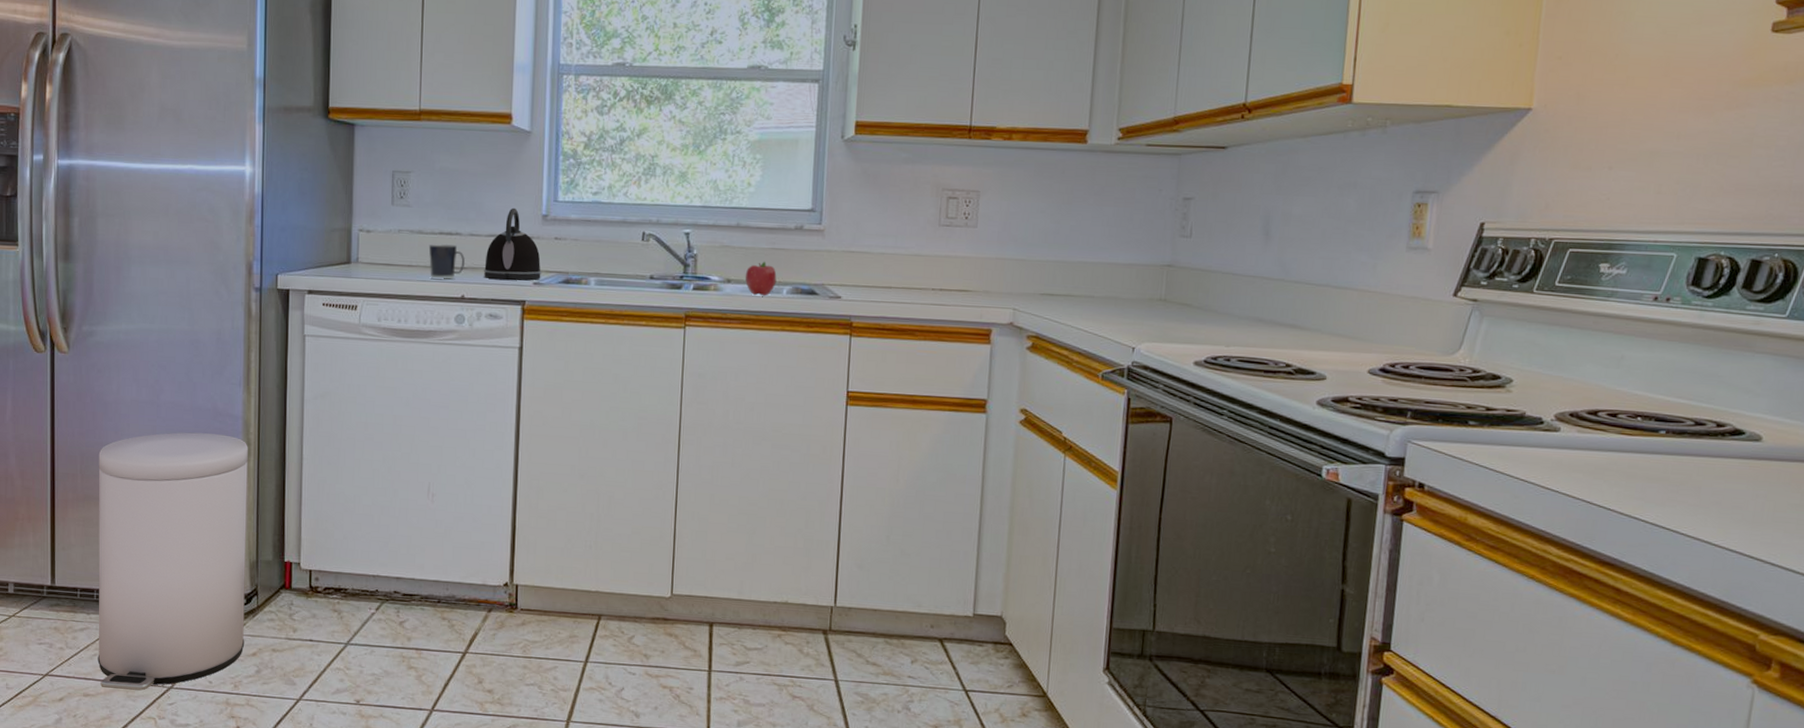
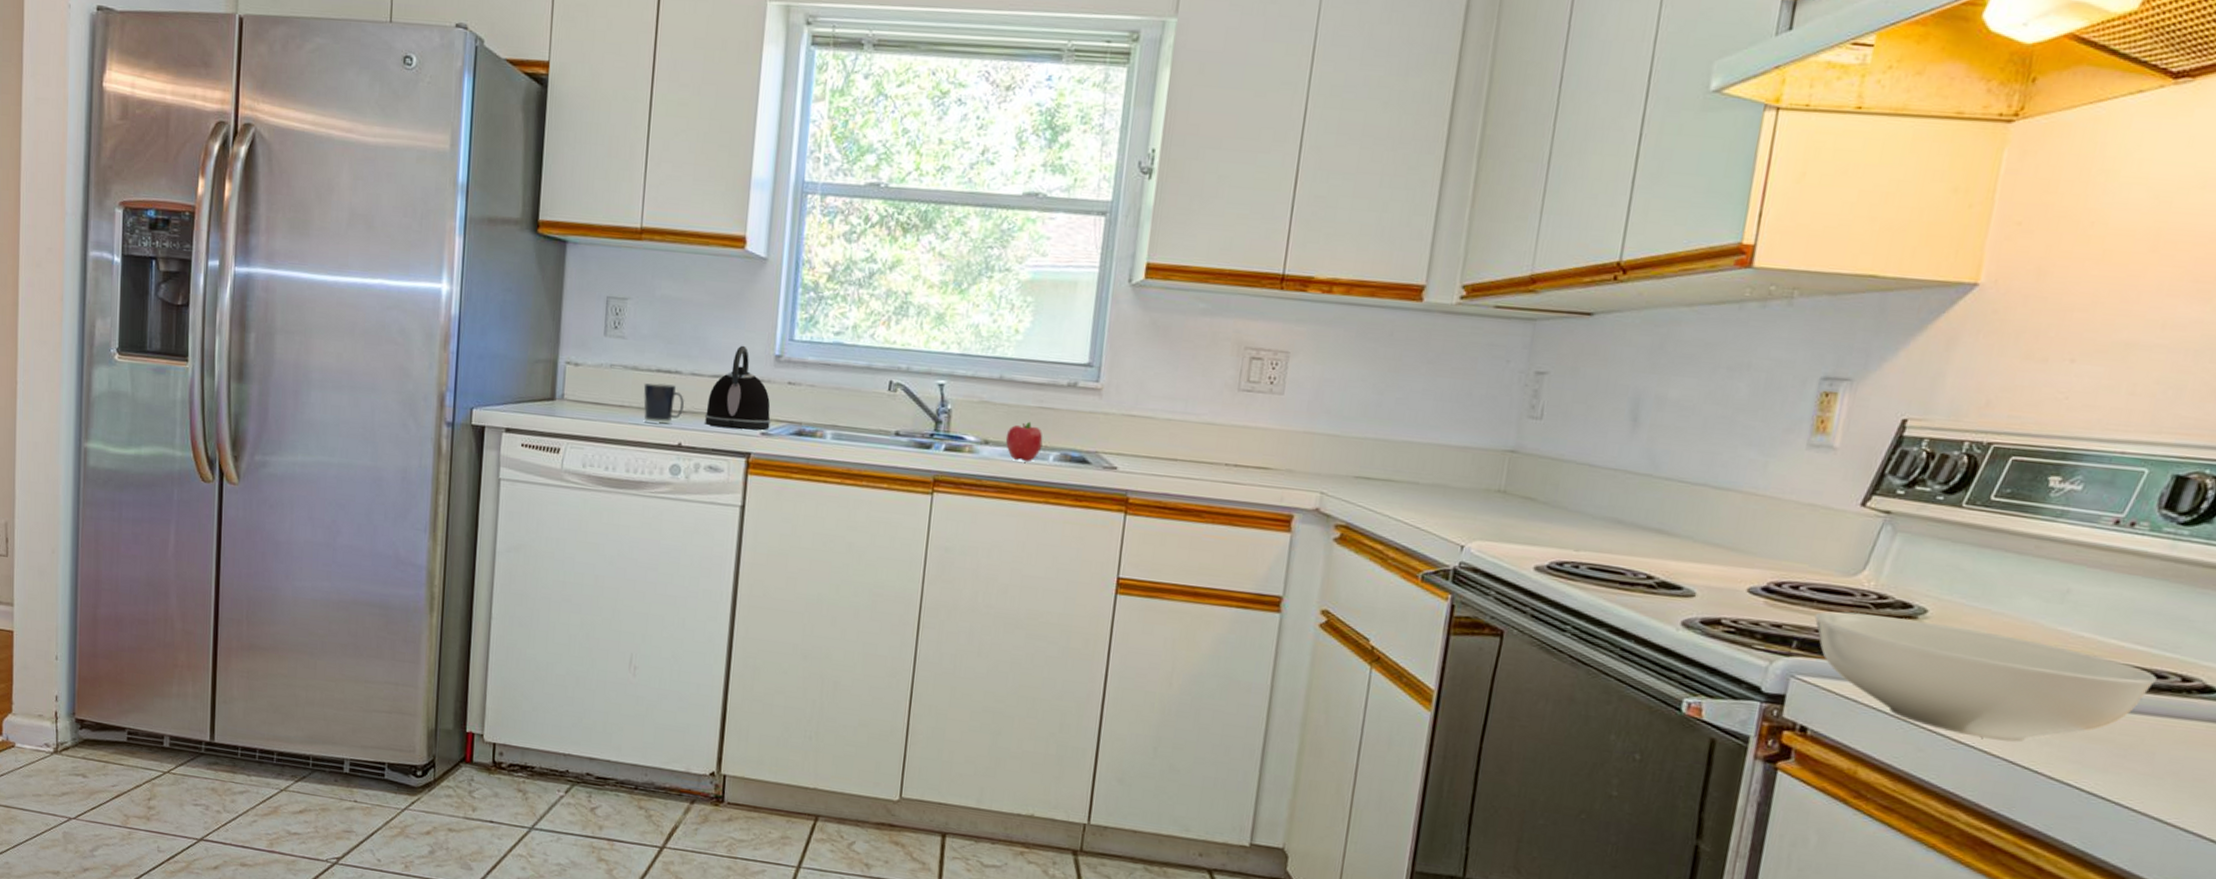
pedal bin: present [97,432,248,691] -> none [257,580,432,865]
bowl: none [1423,385,1697,486] -> present [1814,611,2157,743]

